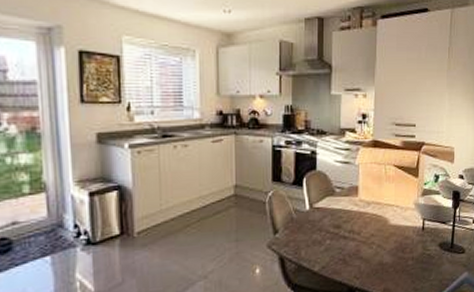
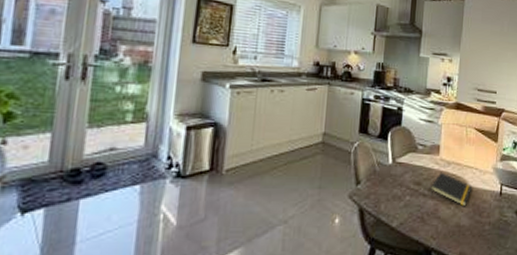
notepad: none [351,213,394,245] -> present [430,172,473,207]

